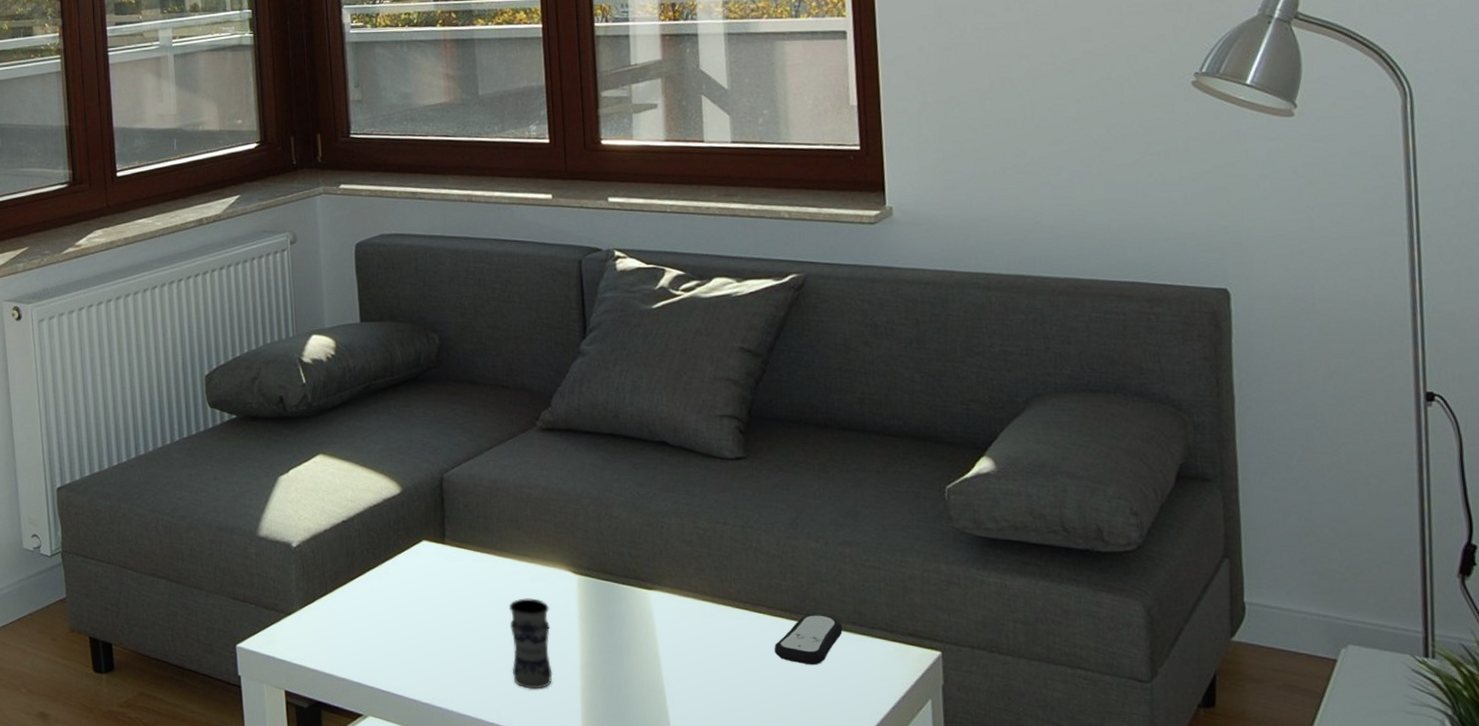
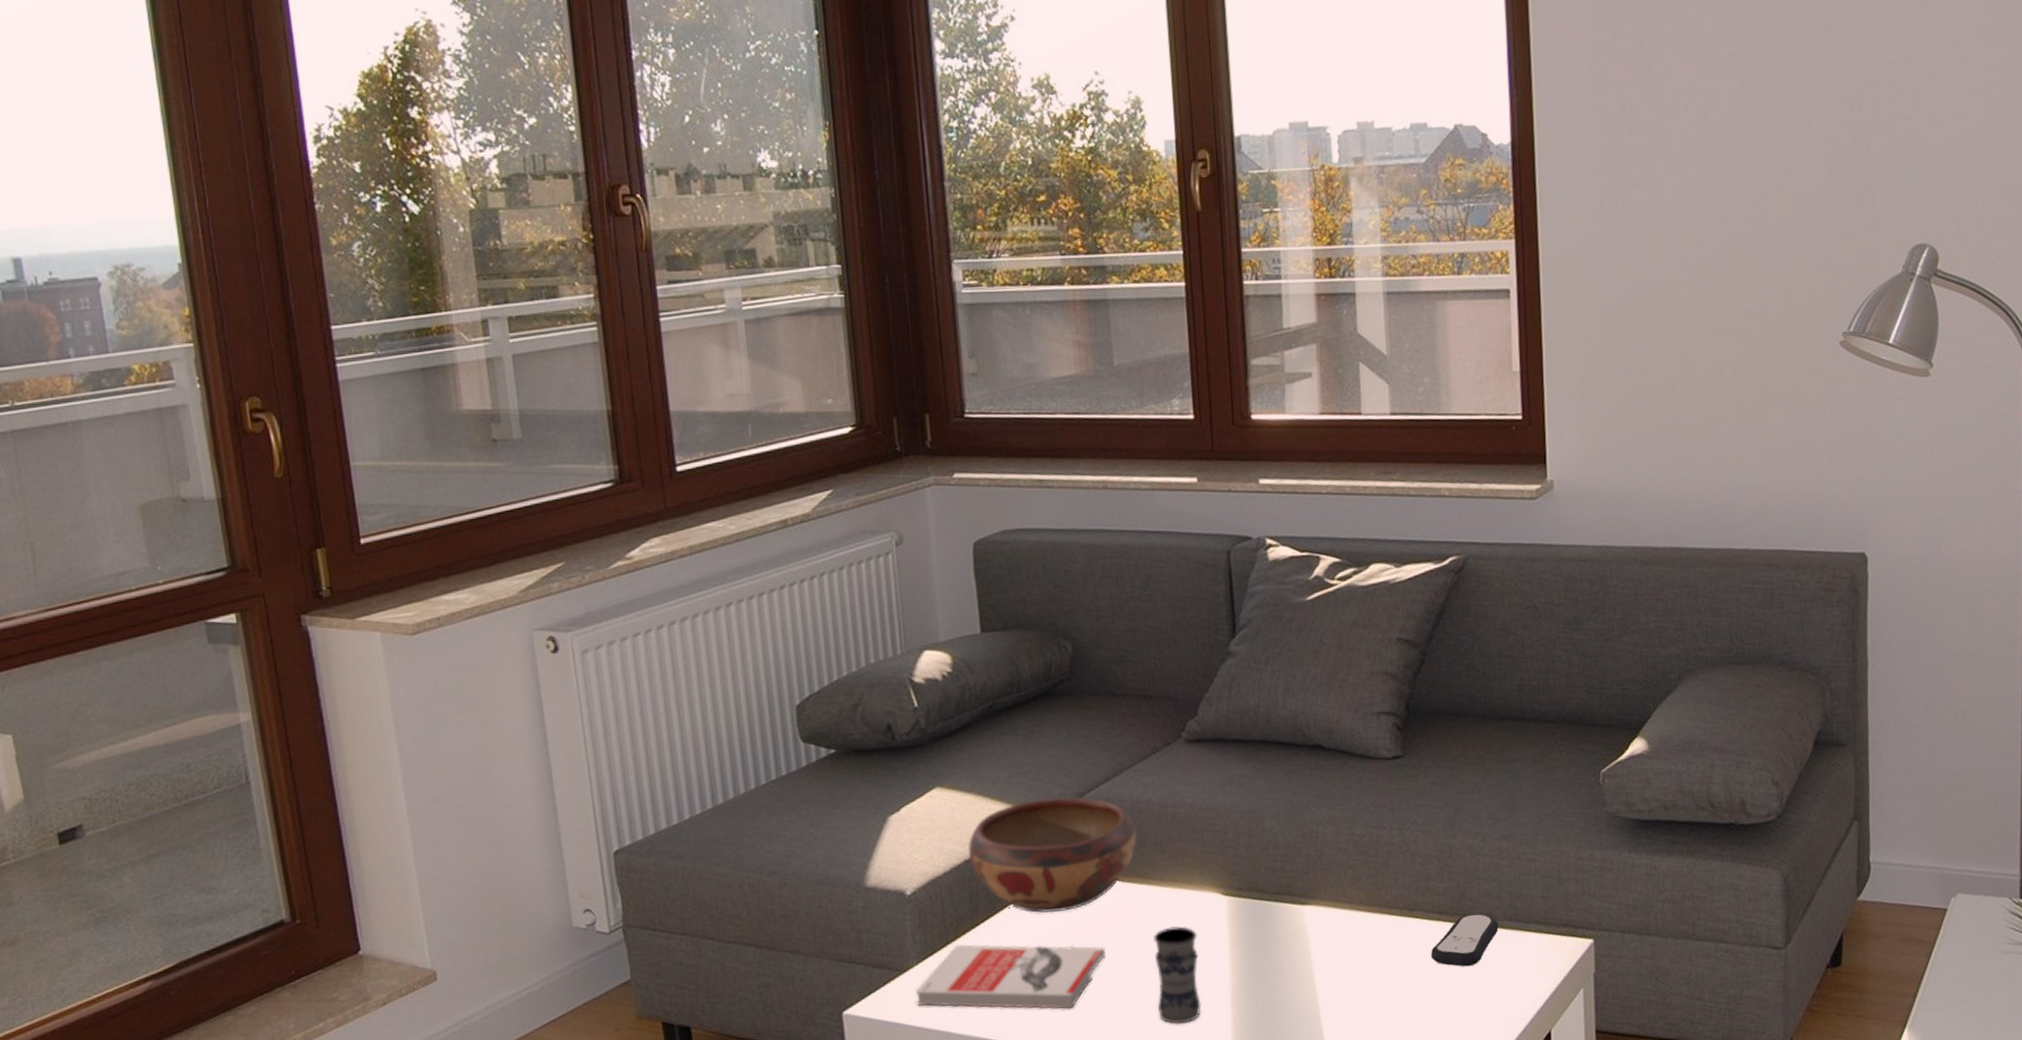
book: none [298,594,465,665] -> present [915,944,1105,1010]
decorative bowl: none [346,471,495,575] -> present [968,797,1137,913]

